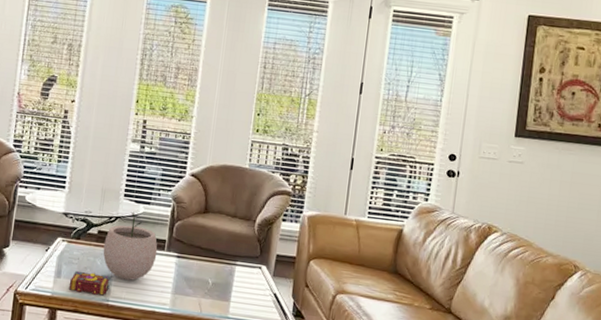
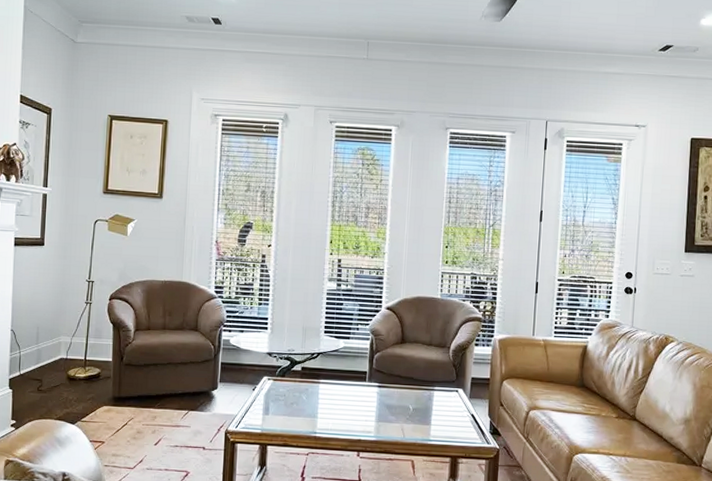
decorative book: present [69,270,111,296] -> none [277,406,317,429]
plant pot: present [103,211,158,280] -> none [307,347,359,412]

